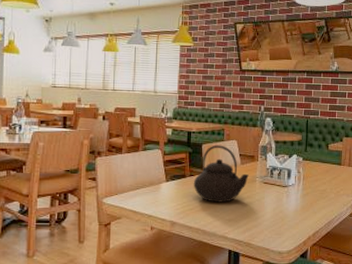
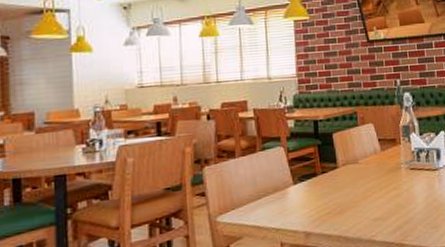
teapot: present [193,145,249,203] -> none [327,131,392,202]

